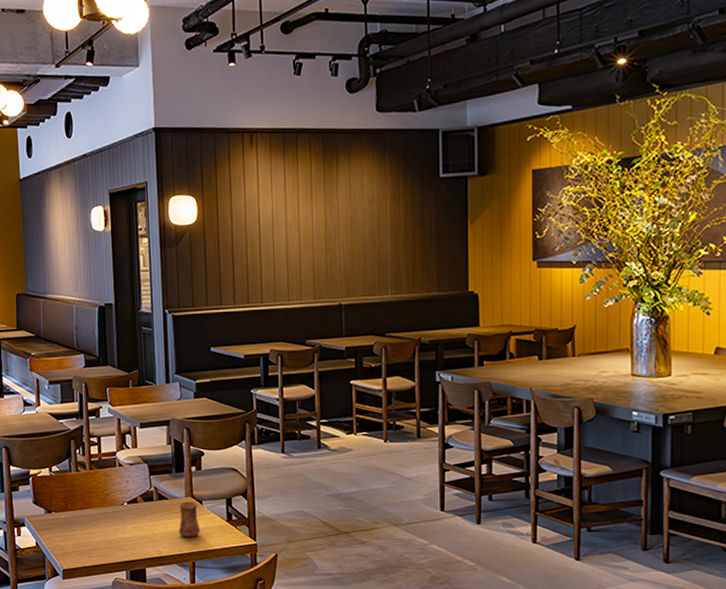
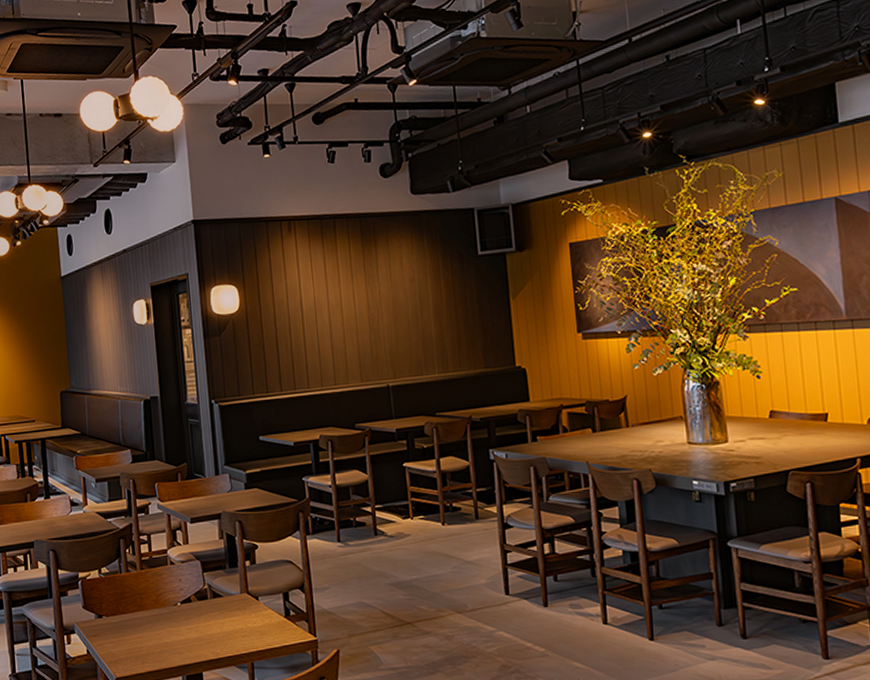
cup: present [178,502,201,538] -> none [235,598,258,637]

